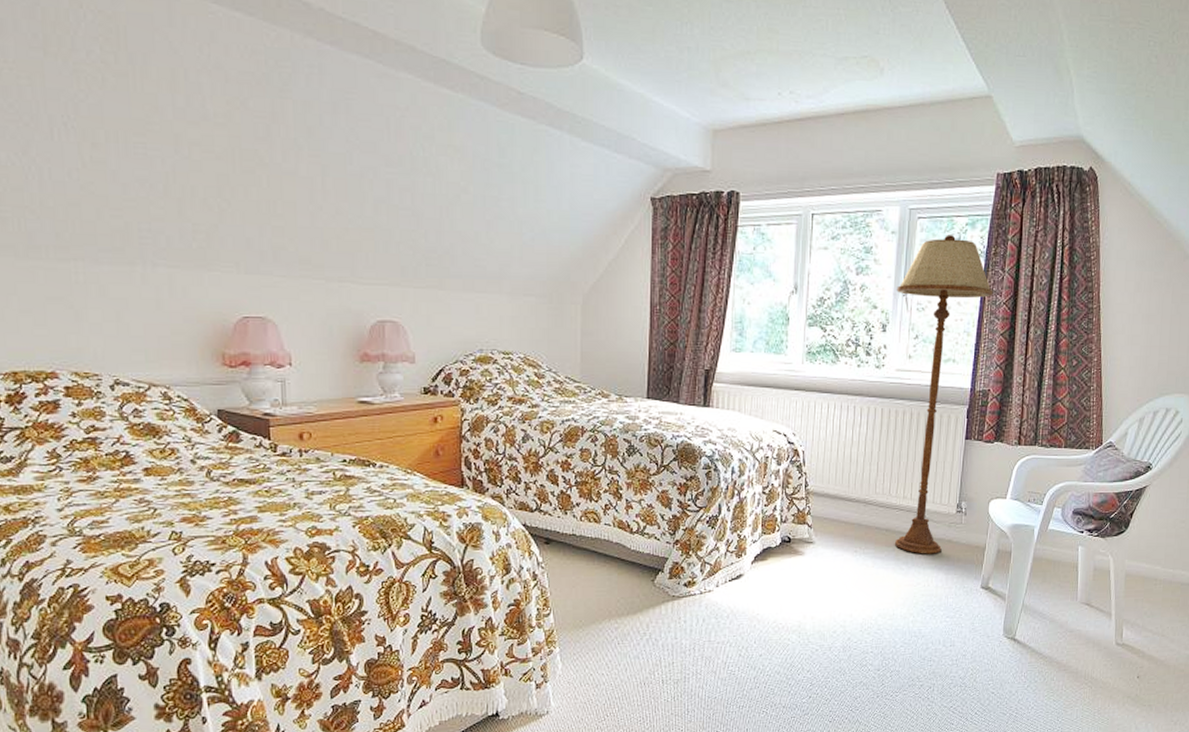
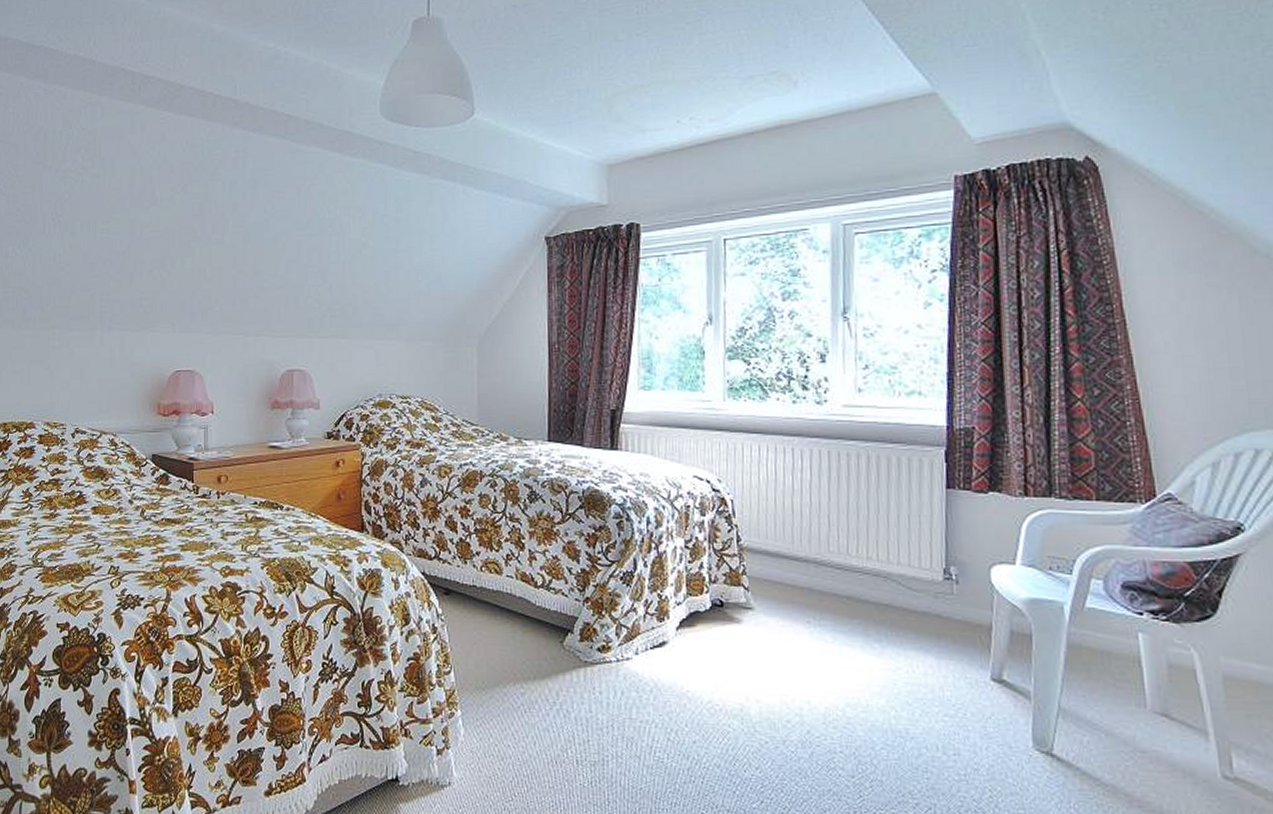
floor lamp: present [895,235,993,554] -> none [835,249,966,632]

